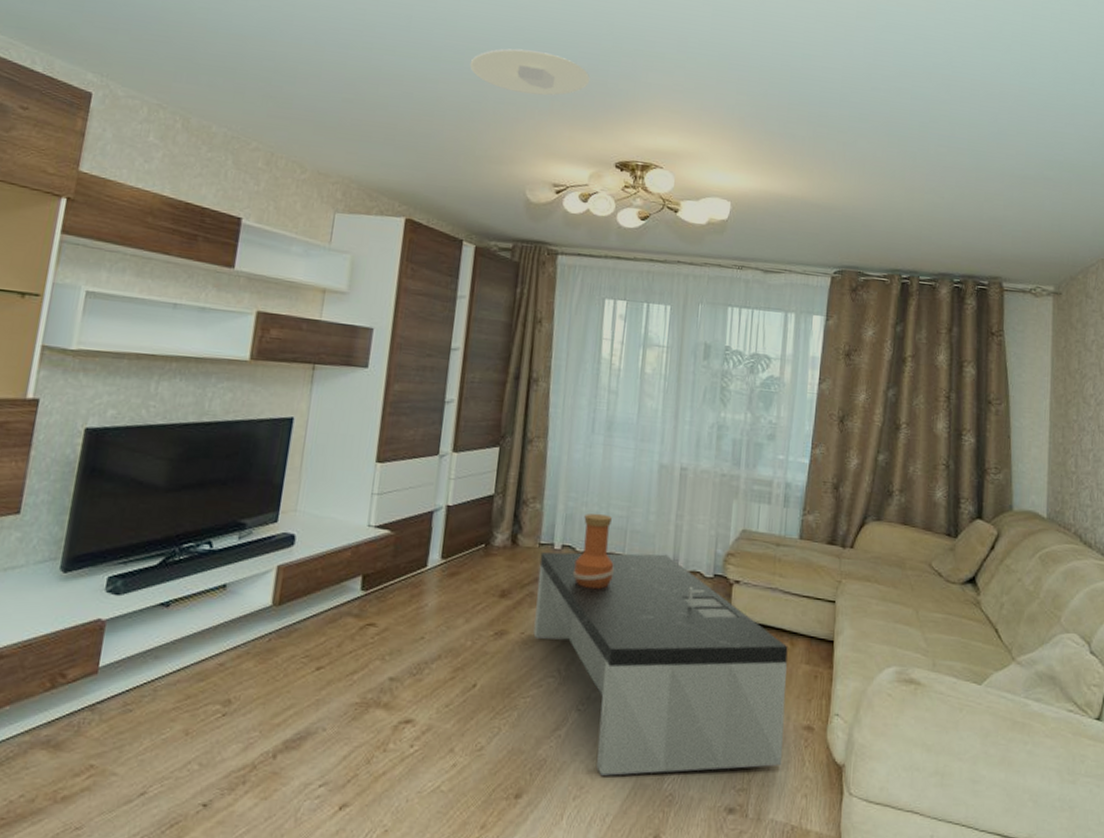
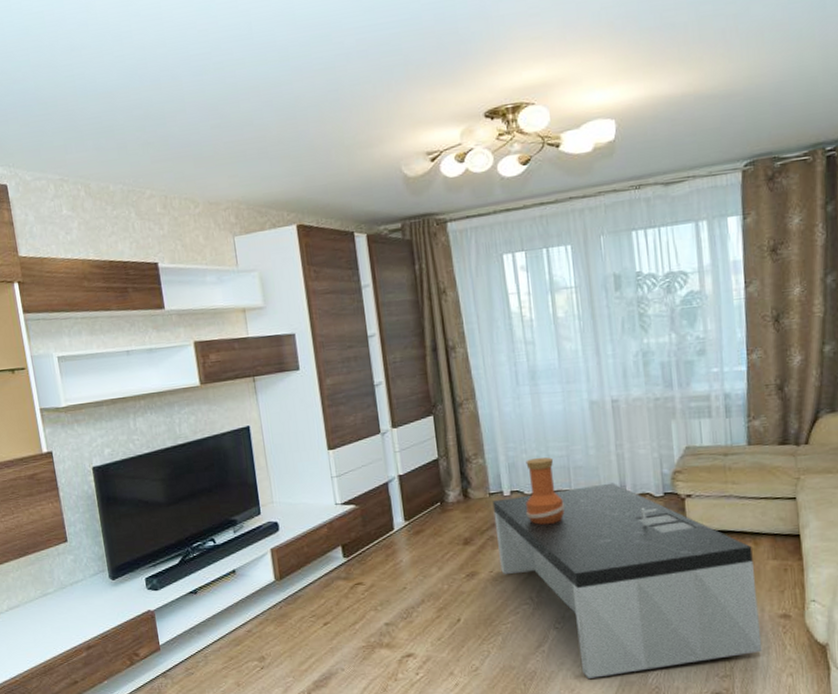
recessed light: present [470,48,590,96] -> none [317,16,440,70]

